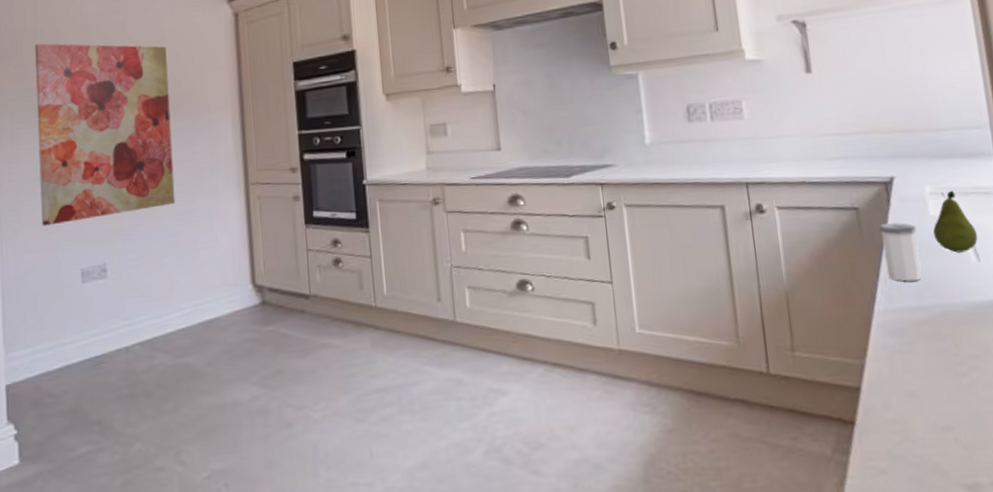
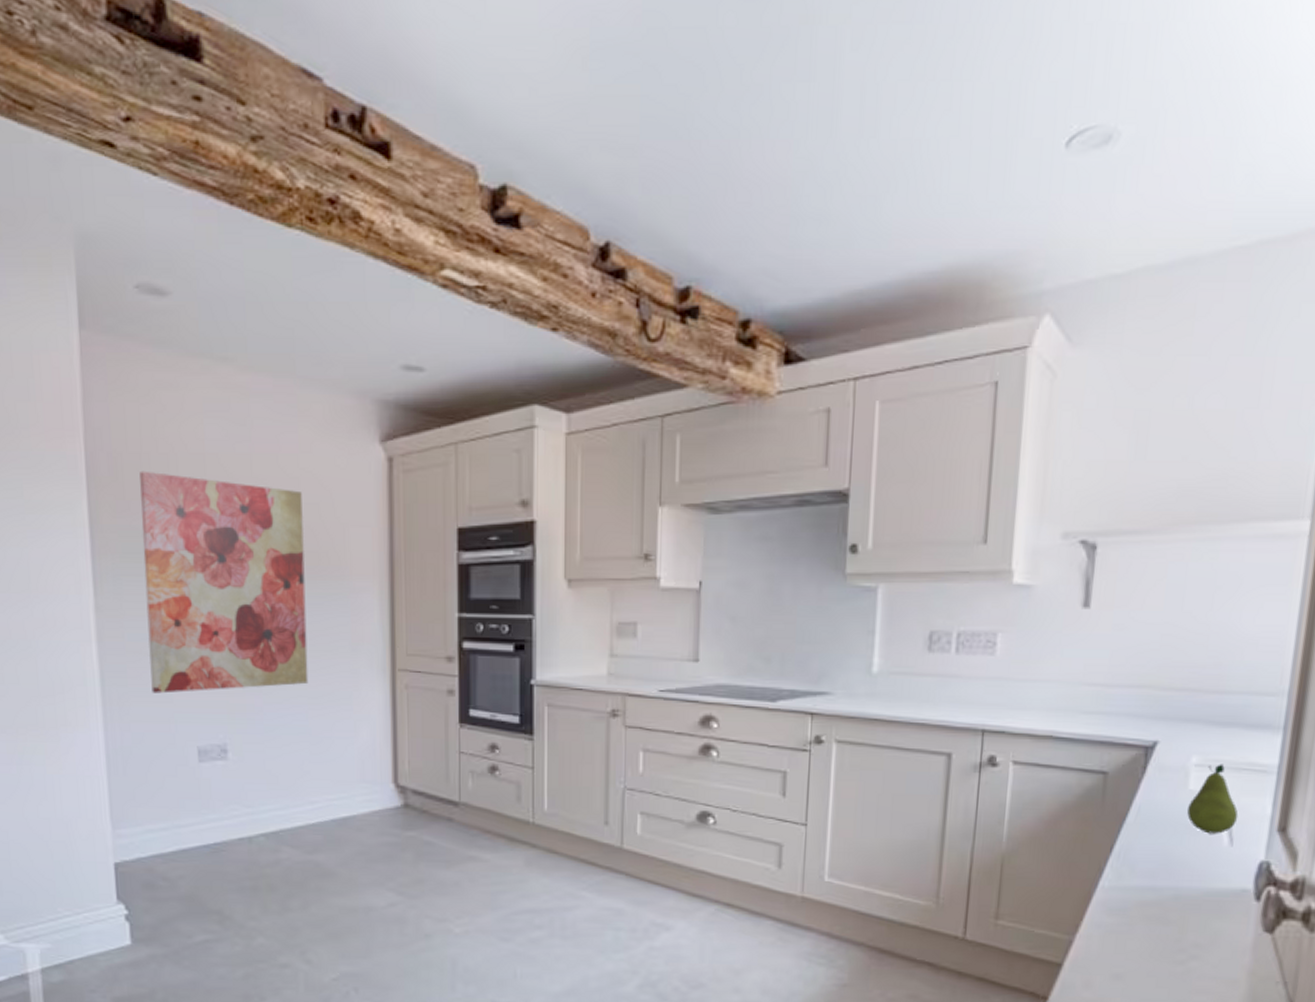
salt shaker: present [879,223,922,282] -> none [1122,793,1169,859]

